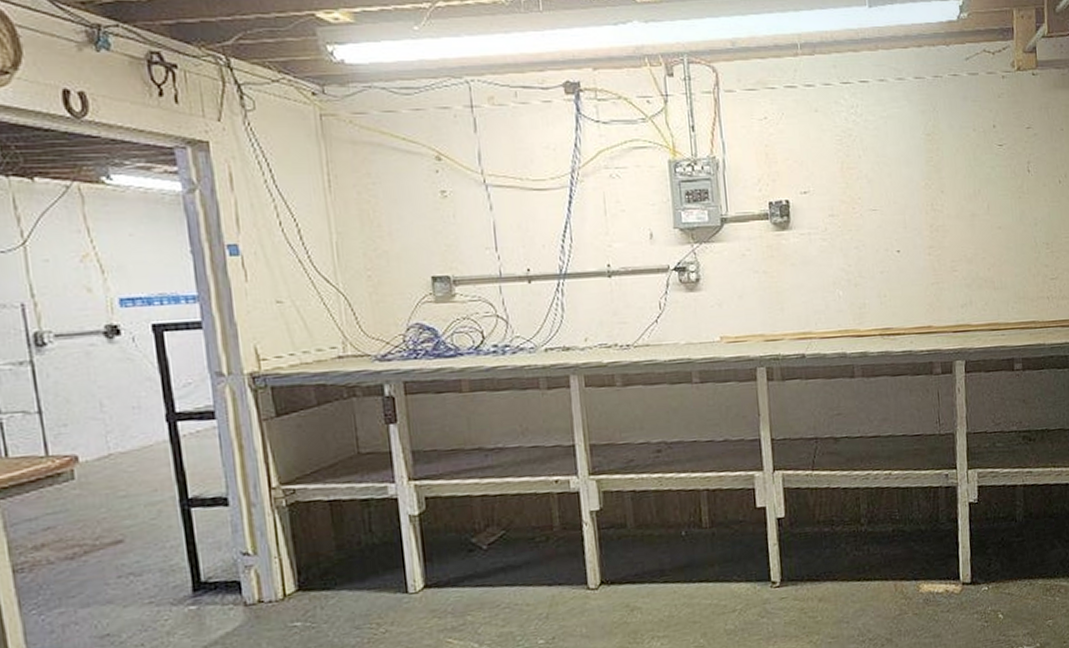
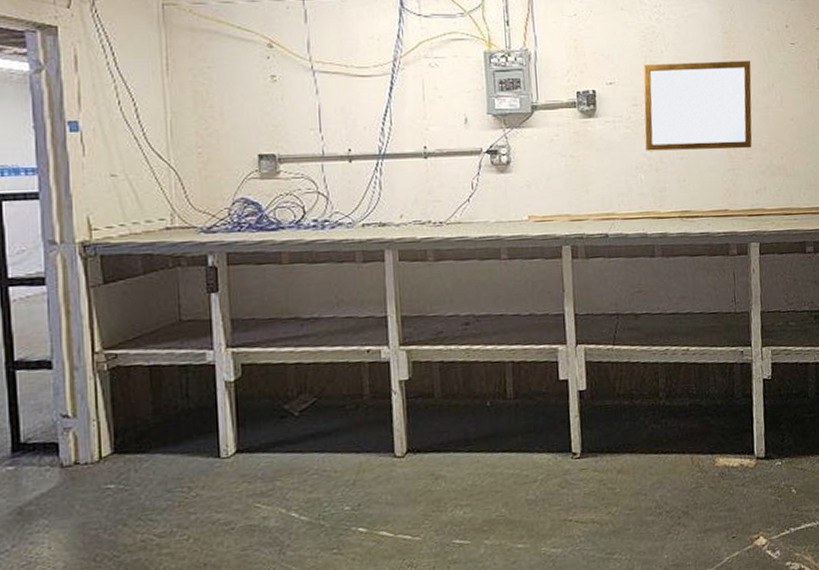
writing board: none [840,164,957,265] -> present [643,60,752,151]

